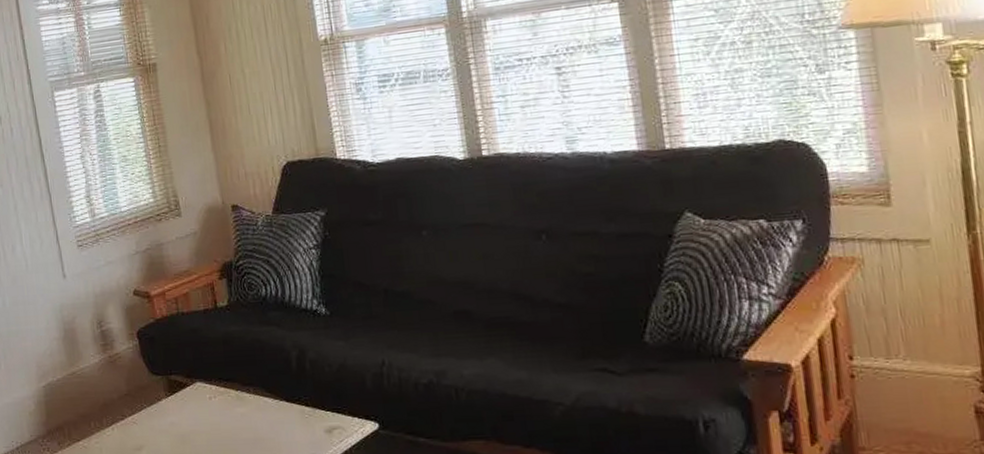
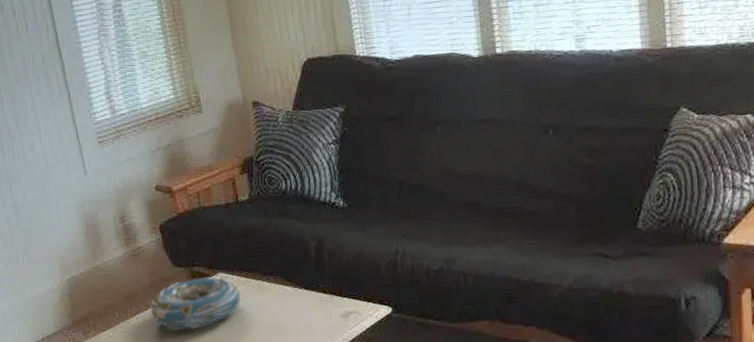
decorative bowl: none [127,386,220,442] -> present [151,277,242,329]

